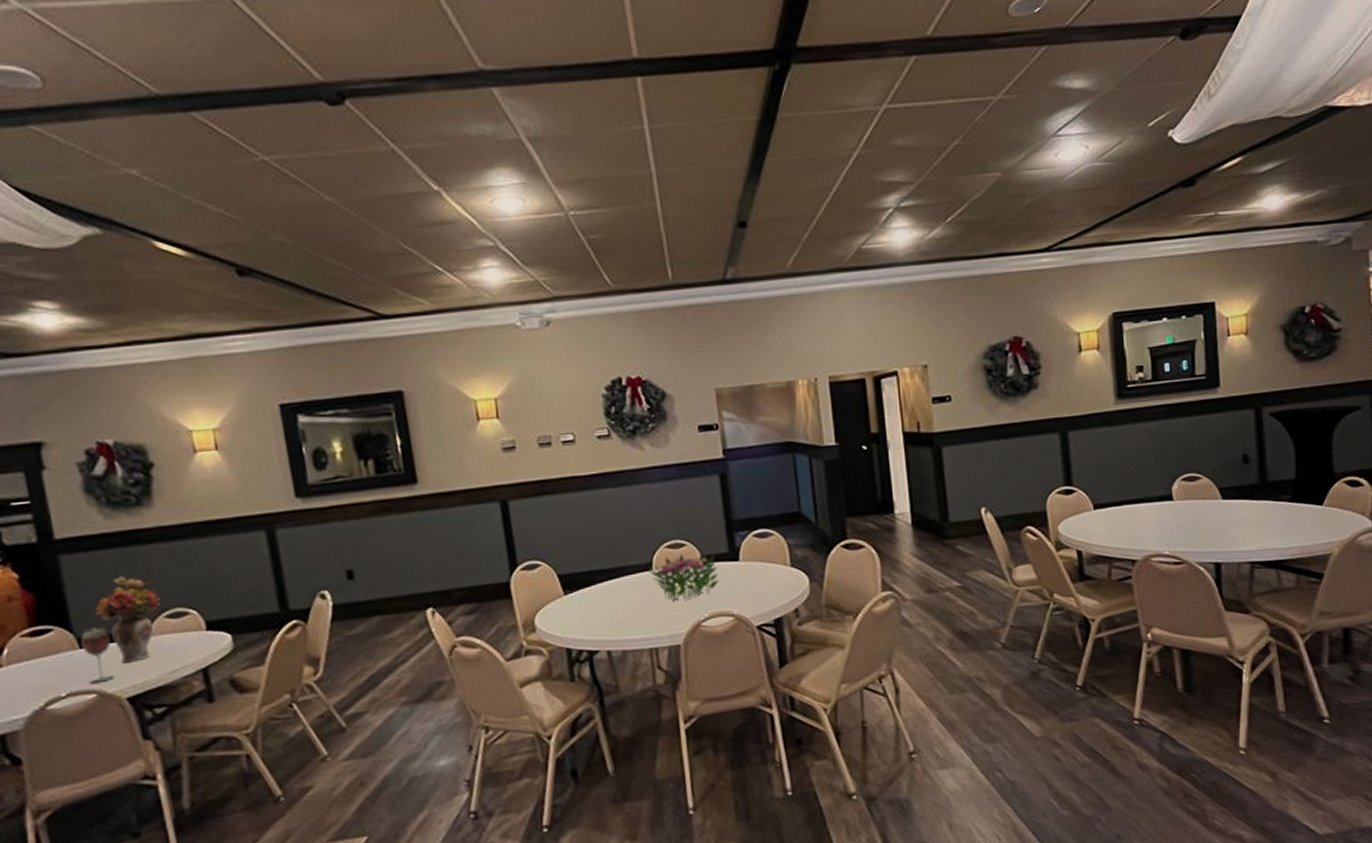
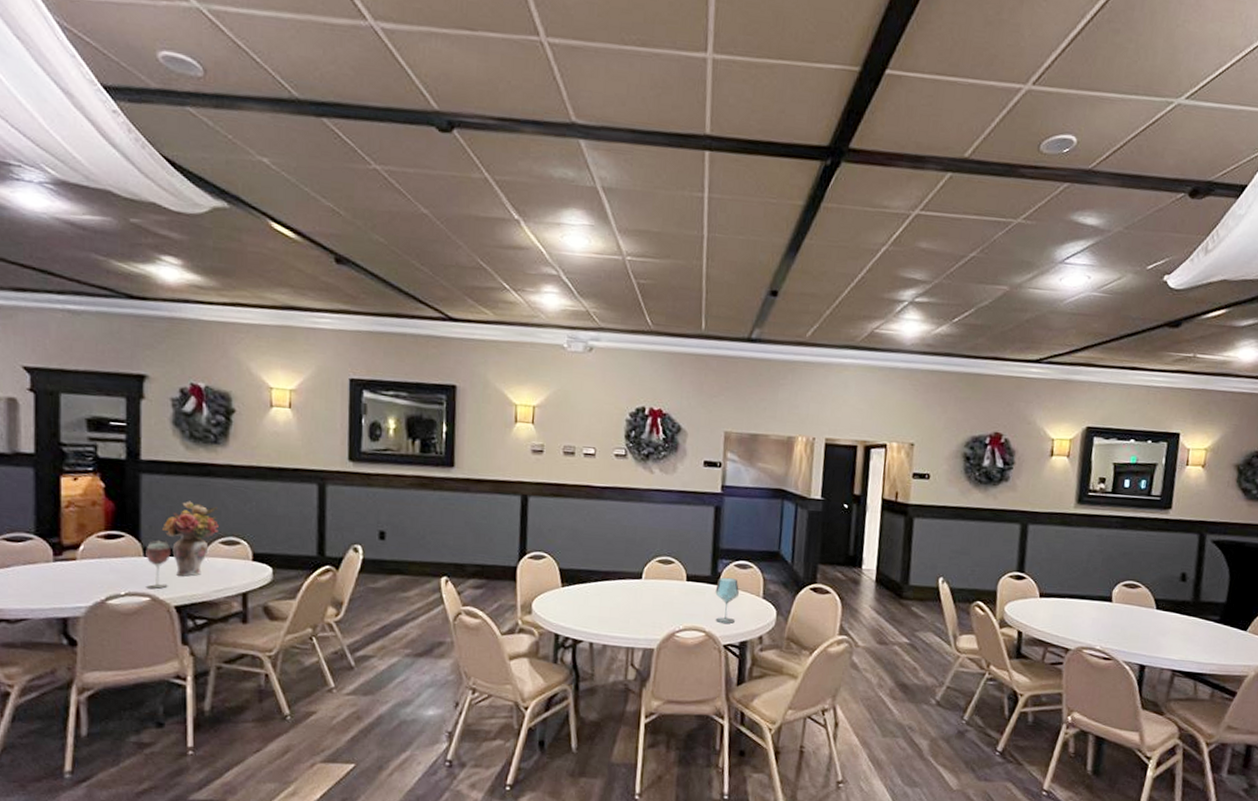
flower arrangement: present [648,553,719,602] -> none [638,569,699,611]
wine glass: none [736,550,764,603] -> present [715,577,739,624]

